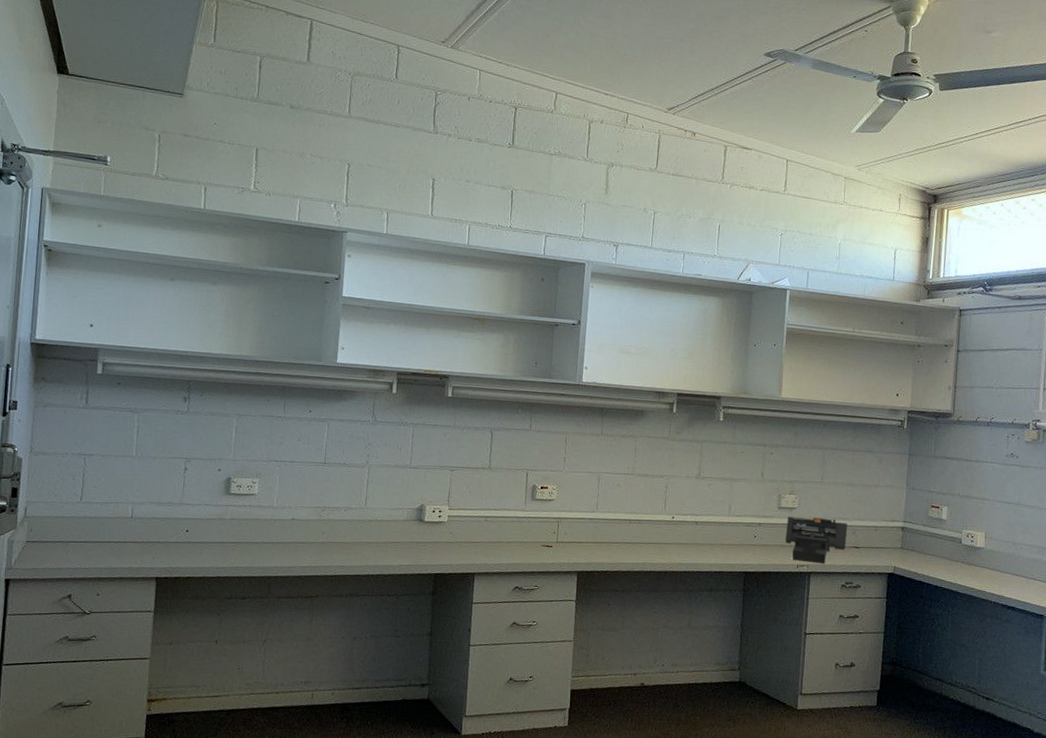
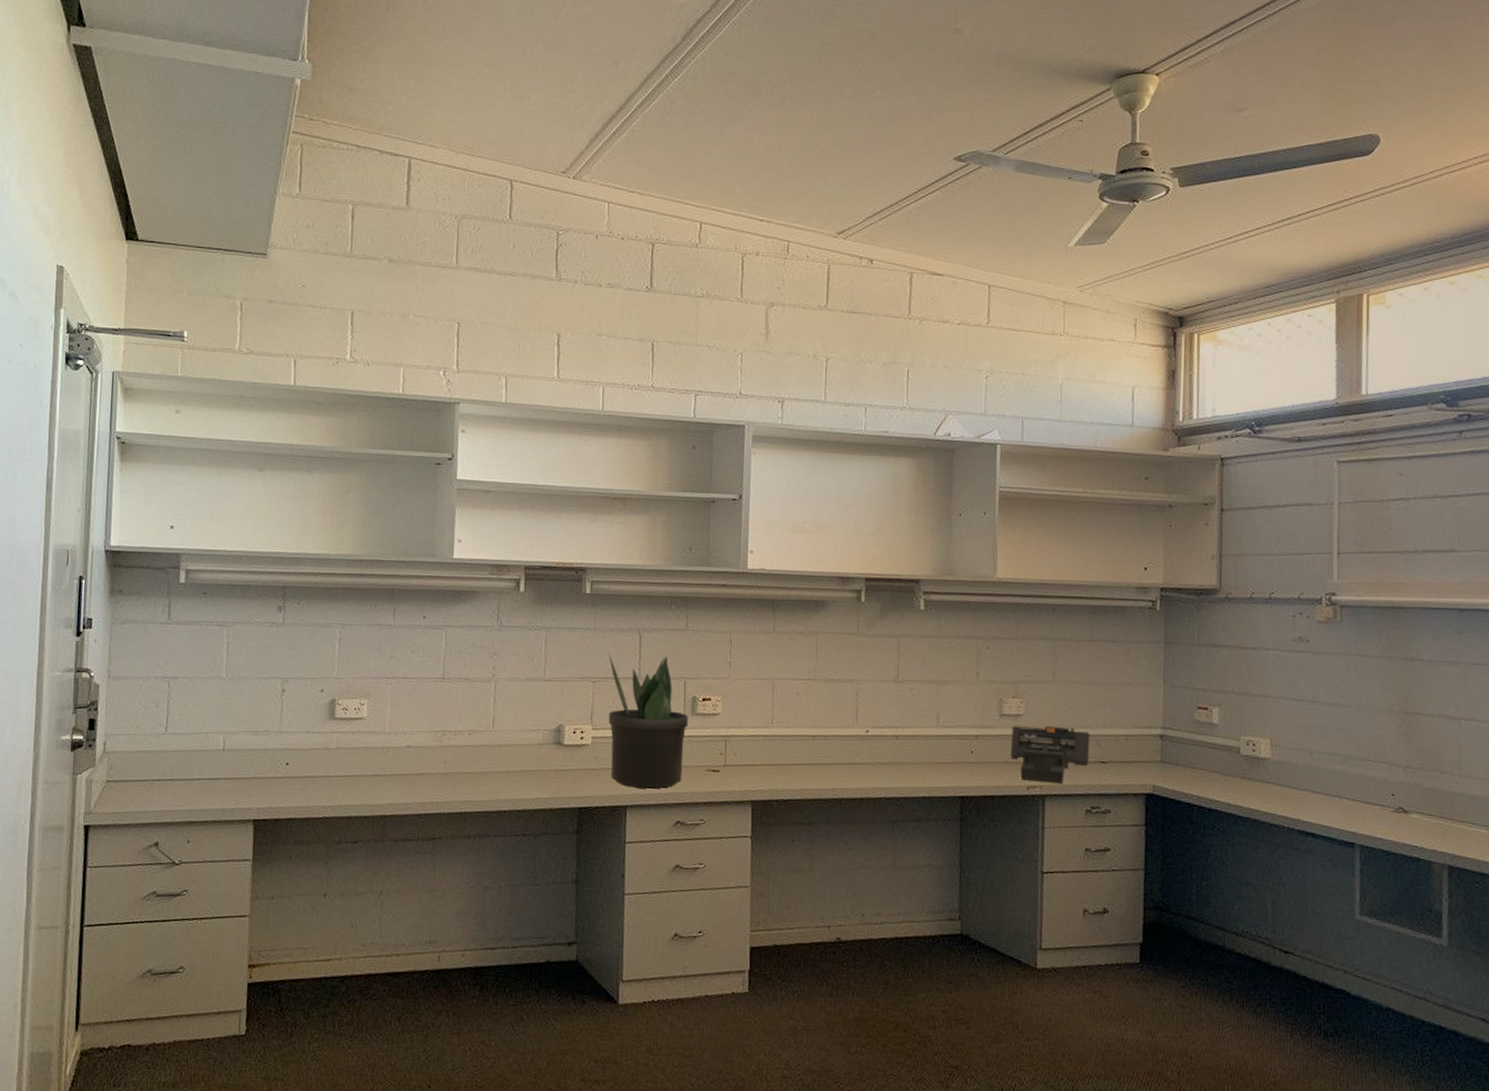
planter: none [462,447,529,560] -> present [608,653,688,789]

